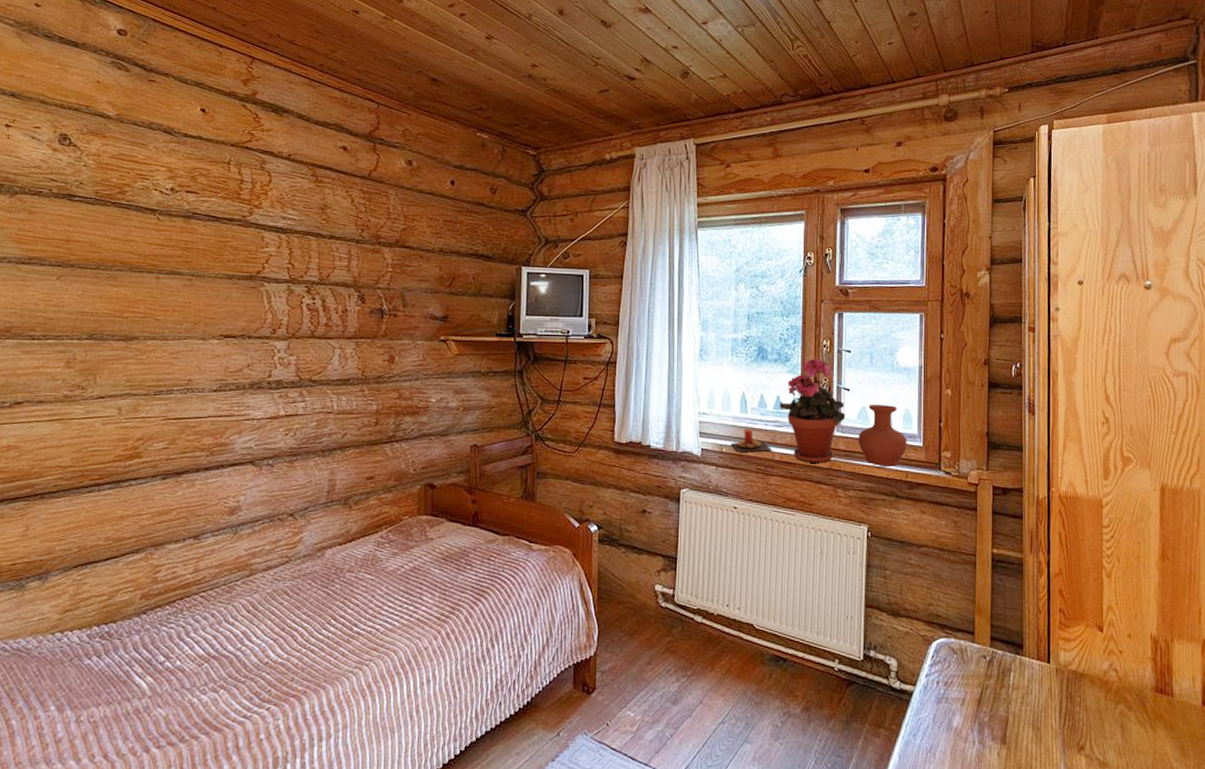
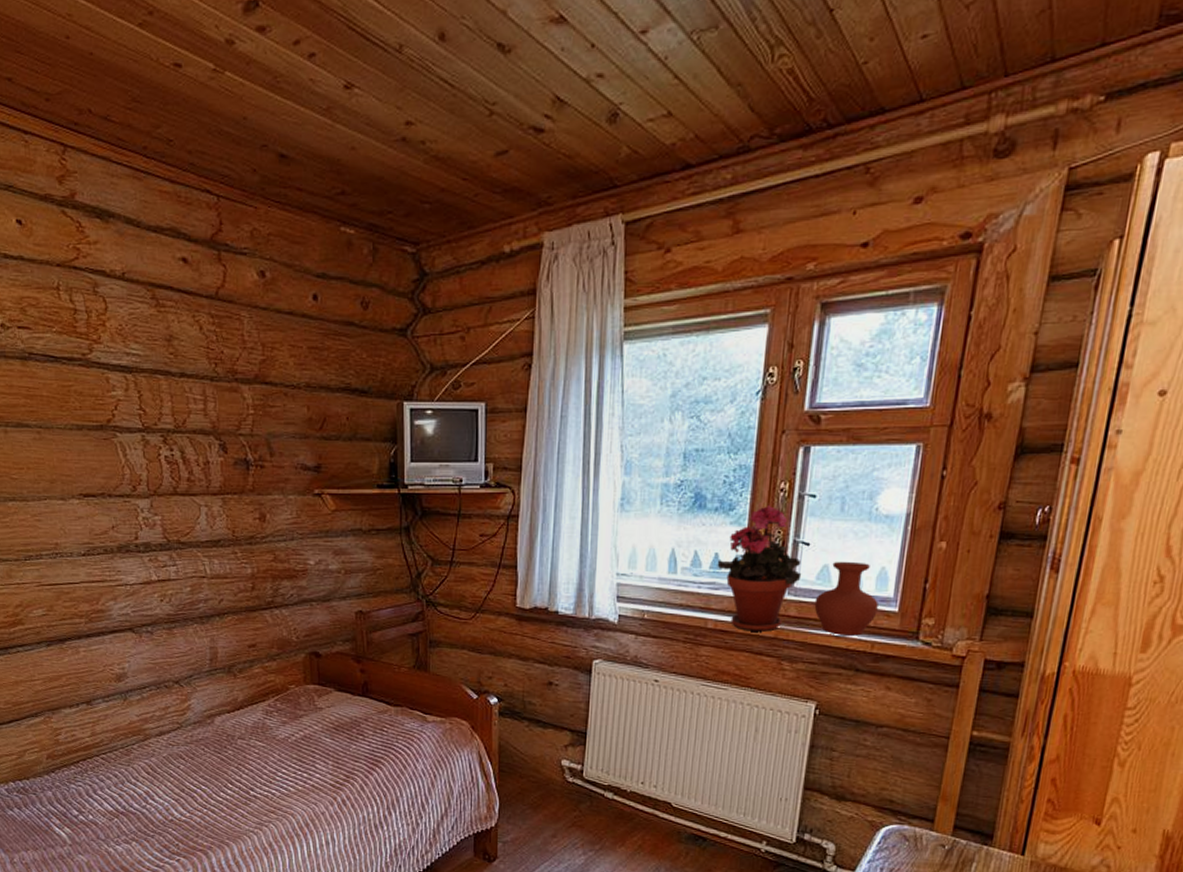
candle: present [730,429,773,453] -> none [654,592,706,620]

